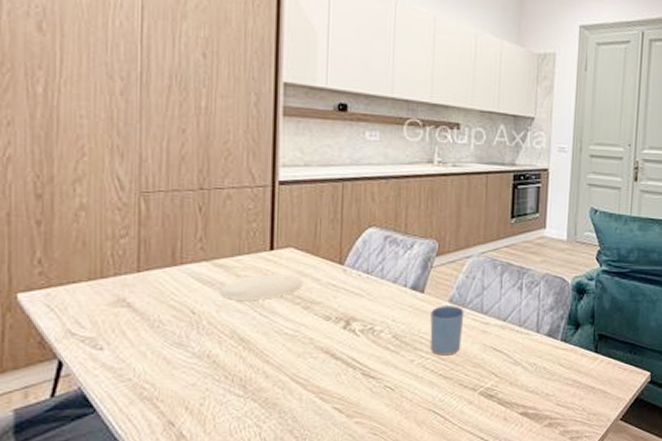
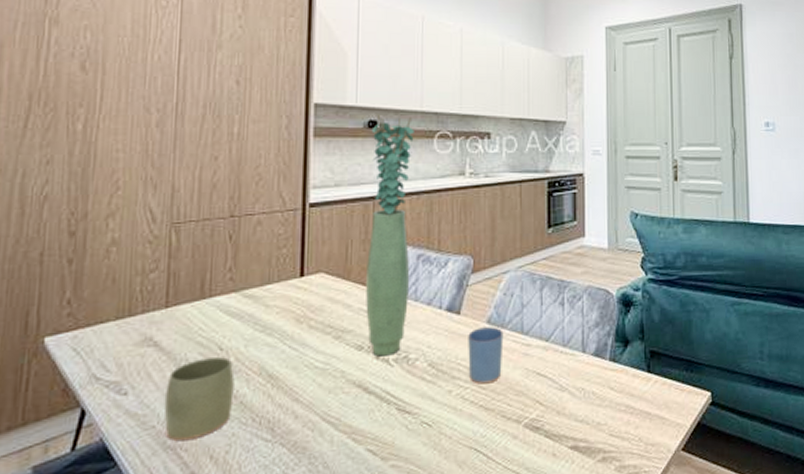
mug: none [139,320,207,393] -> present [163,357,235,441]
plate: present [219,274,303,302] -> none [247,302,334,334]
vase: none [333,97,384,327] -> present [365,114,414,357]

